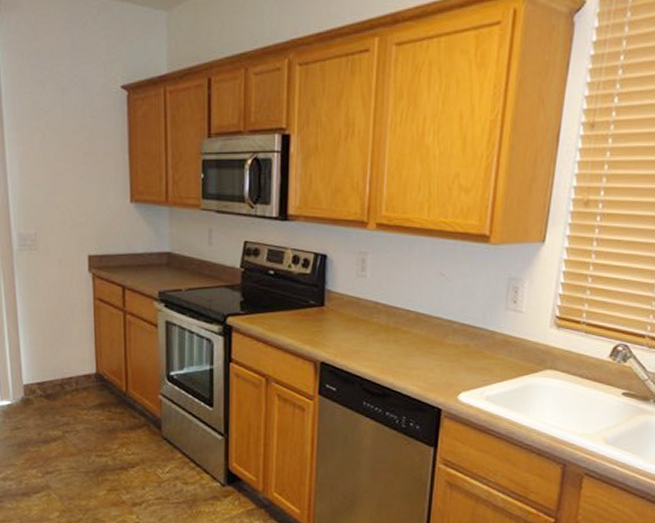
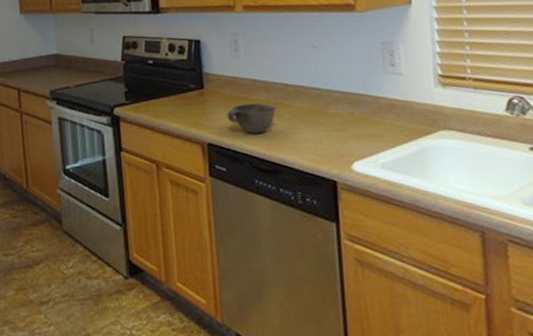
bowl: none [344,326,395,357] -> present [227,103,277,134]

